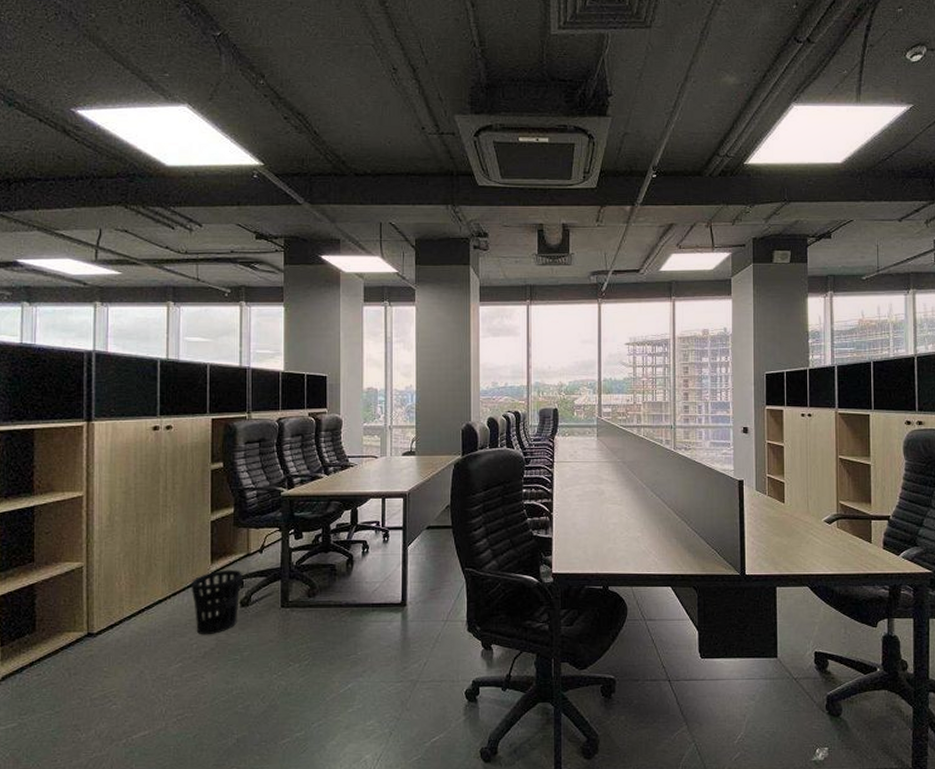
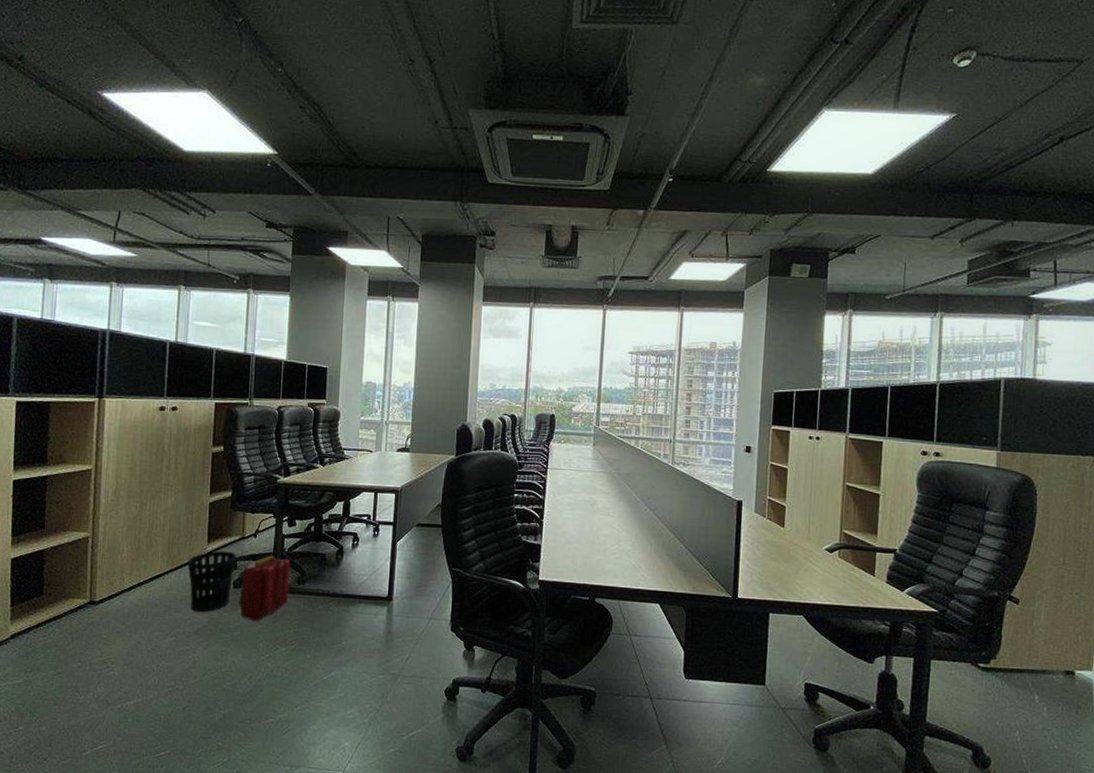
backpack: none [247,570,298,639] -> present [239,555,290,622]

